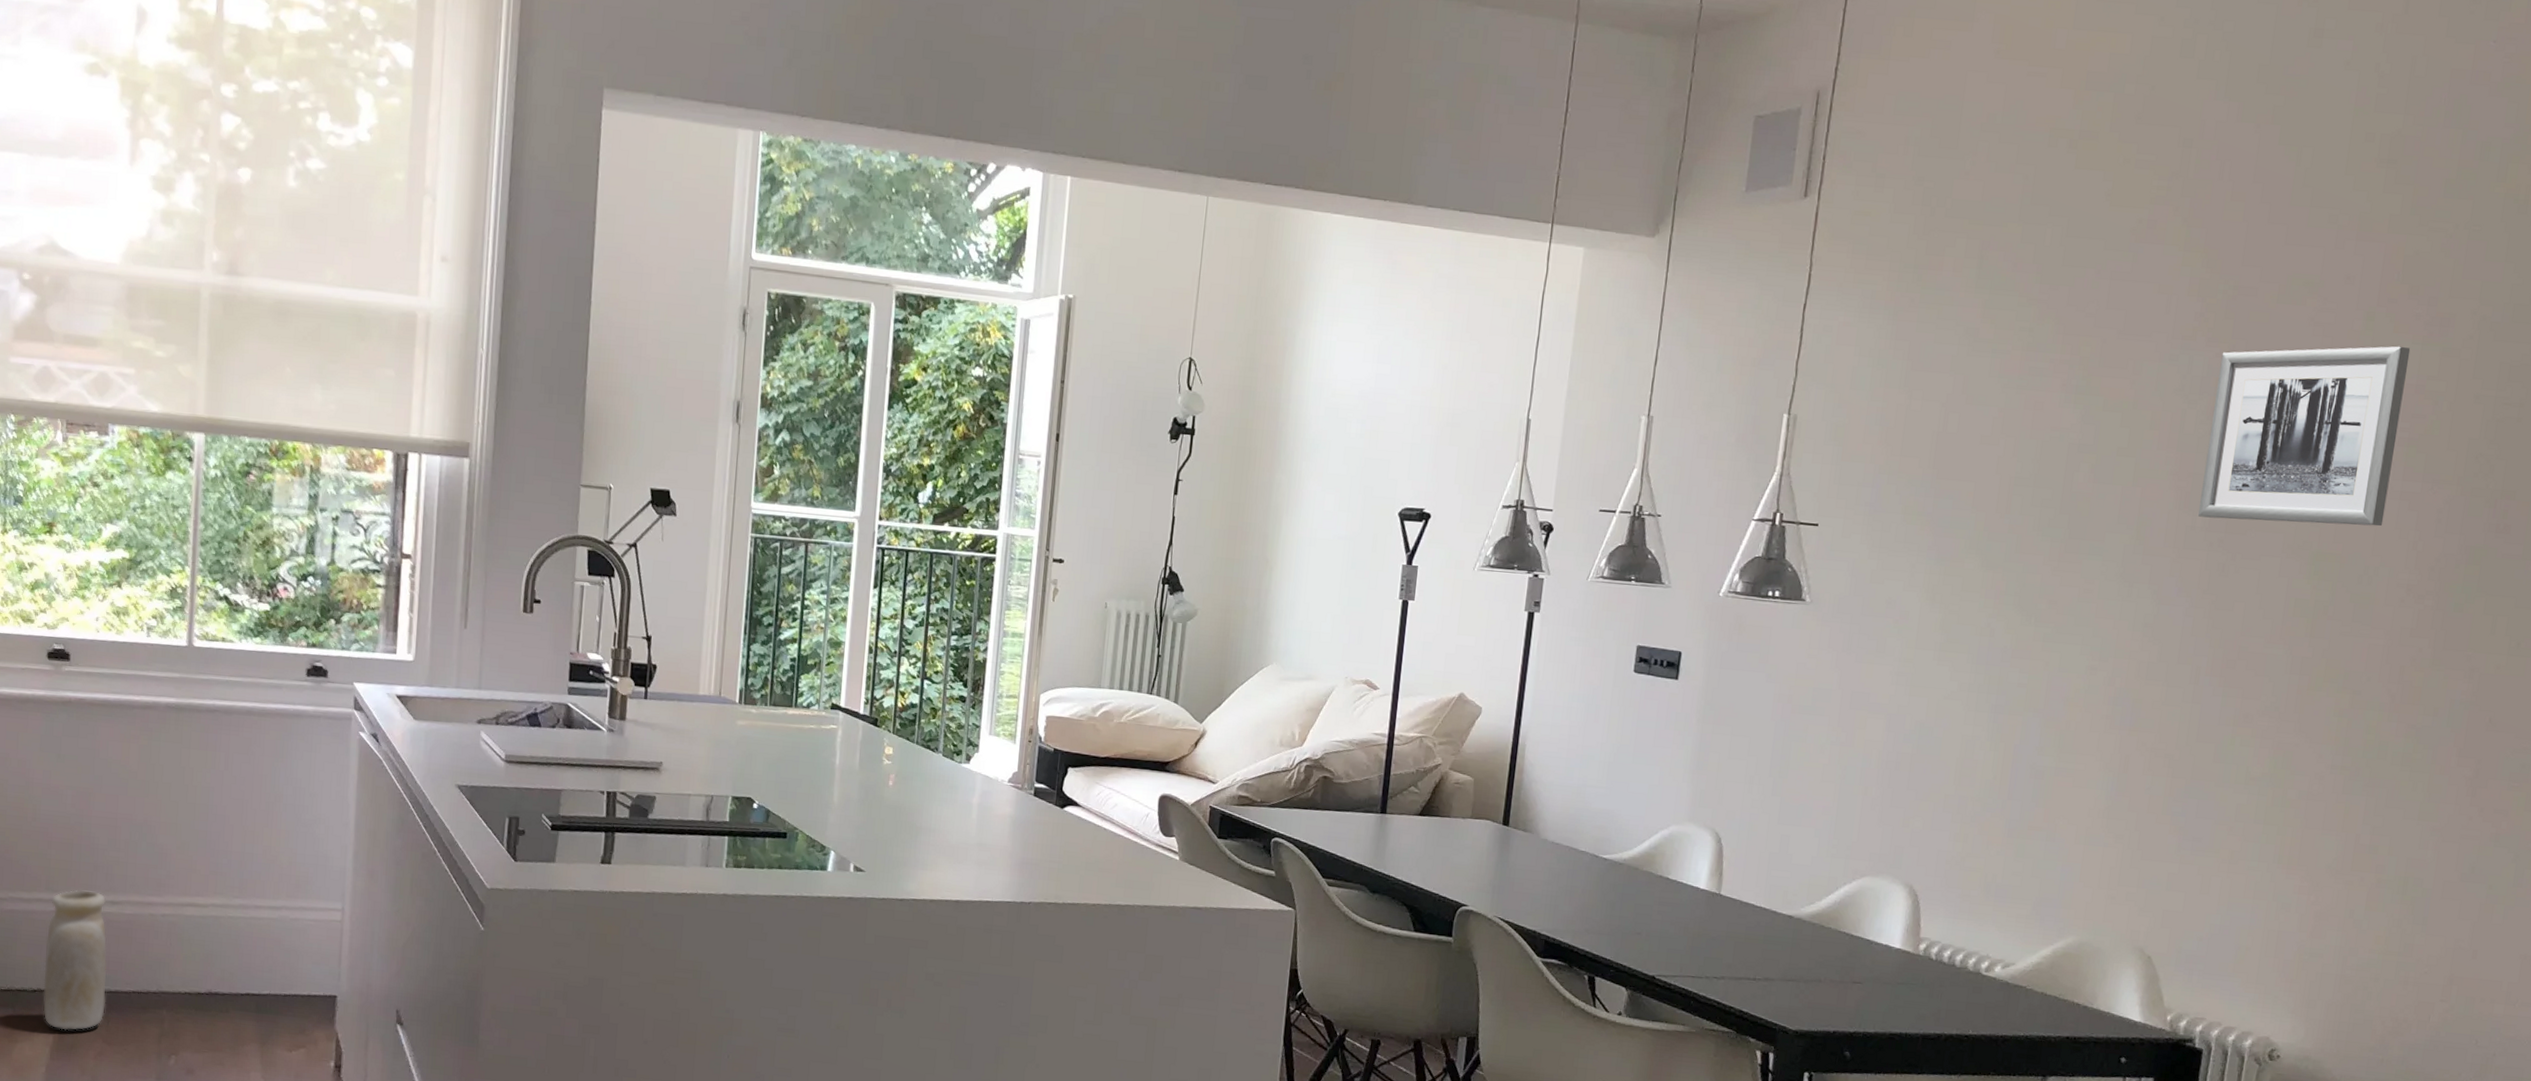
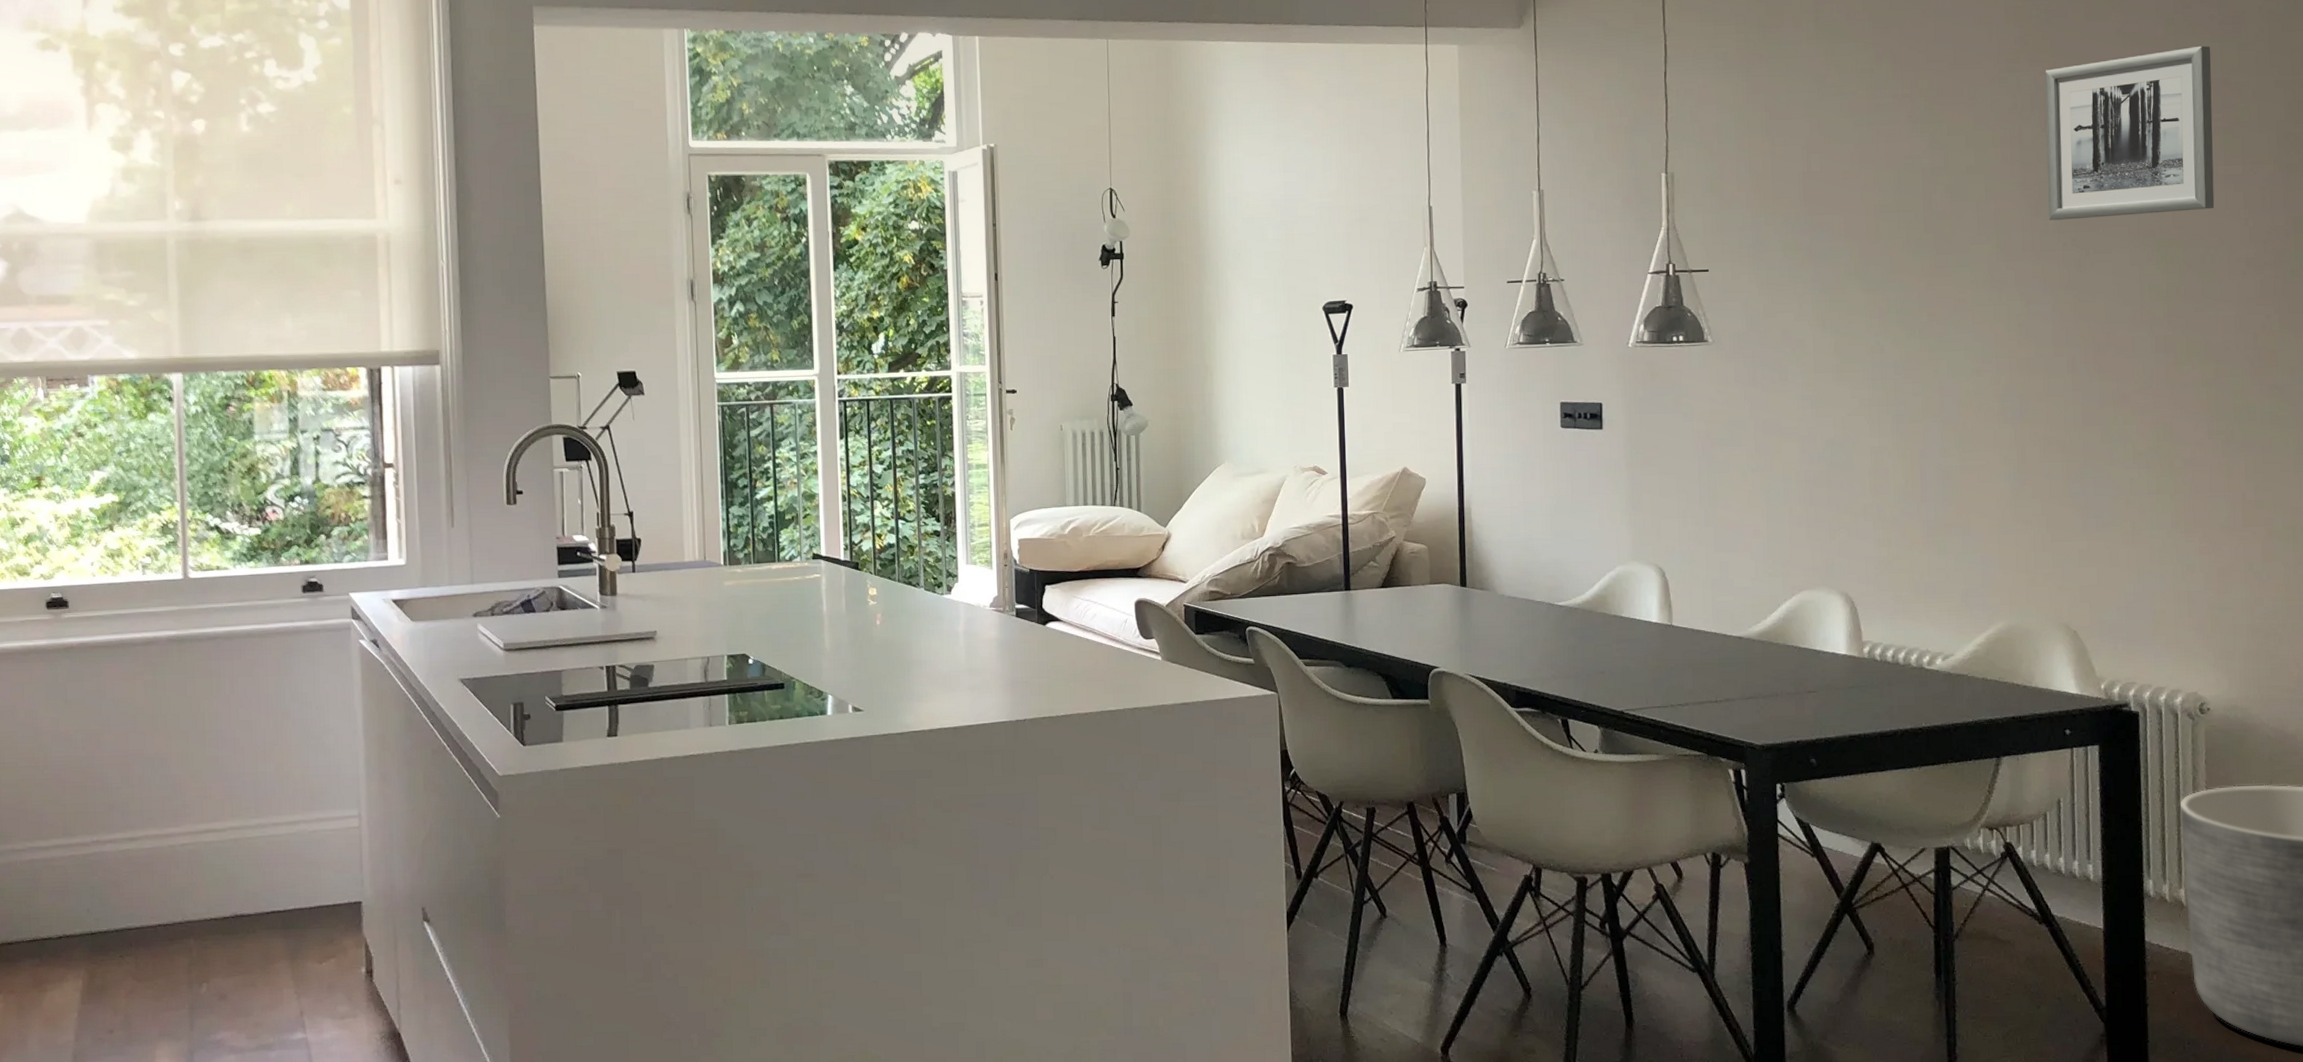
vase: present [43,889,107,1031] -> none [68,830,132,973]

